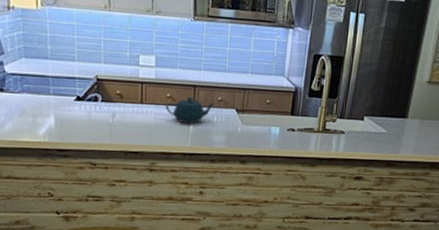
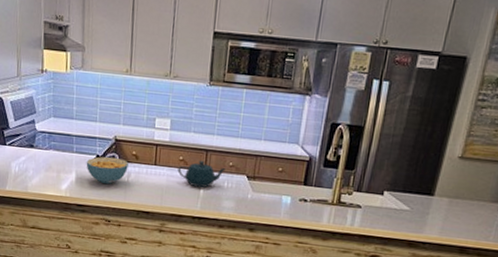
cereal bowl: none [65,97,113,127] -> present [86,156,128,185]

